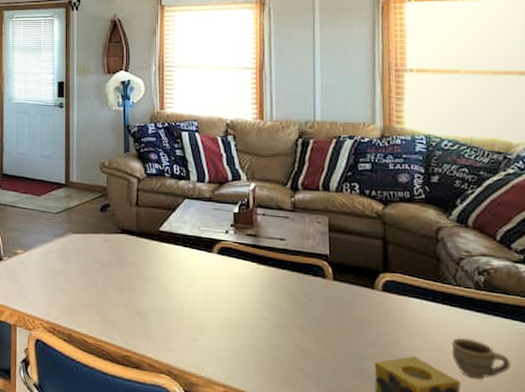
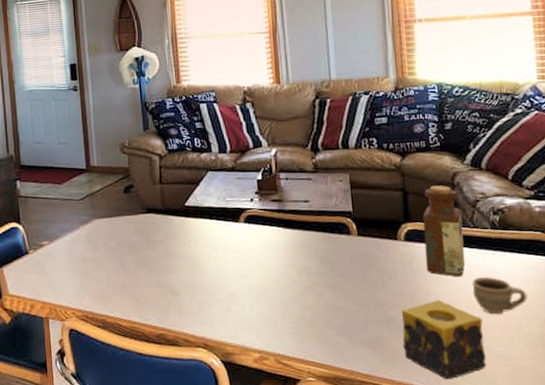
bottle: none [402,238,446,335] -> present [423,185,466,277]

